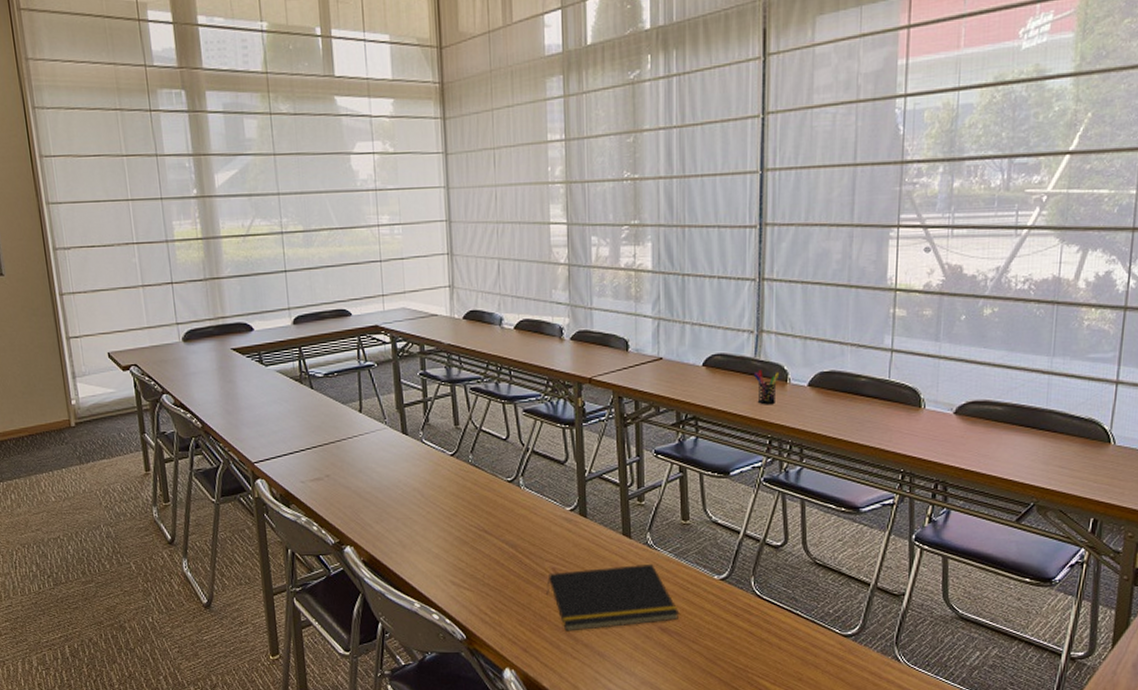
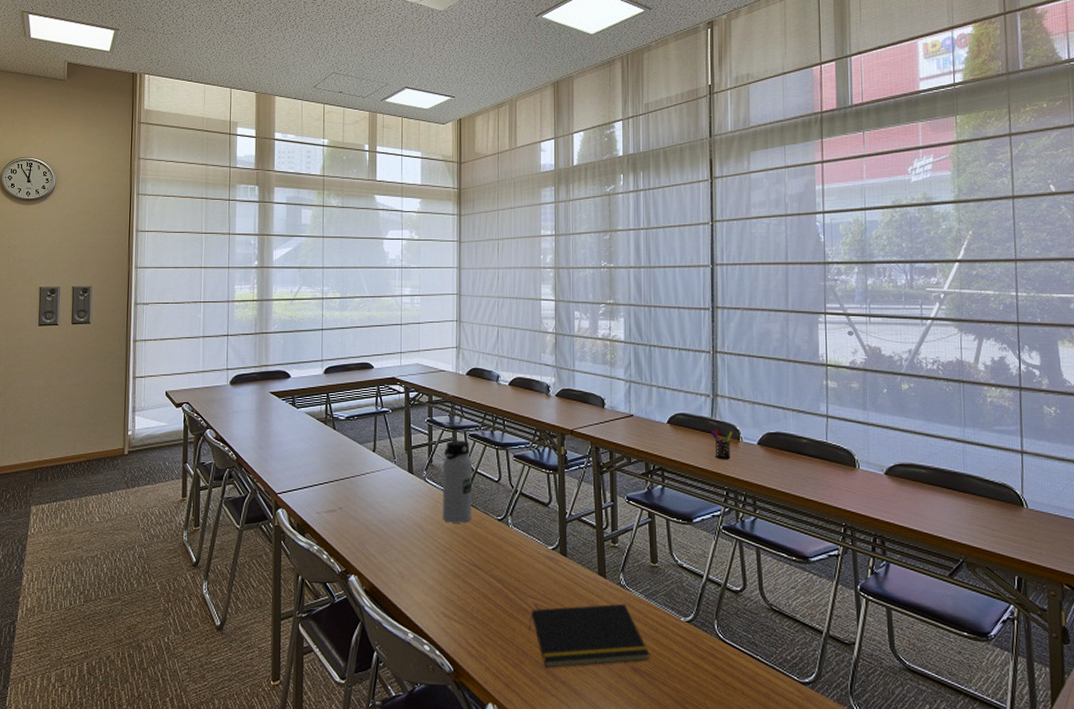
water bottle: none [441,395,477,487] -> present [443,440,473,523]

